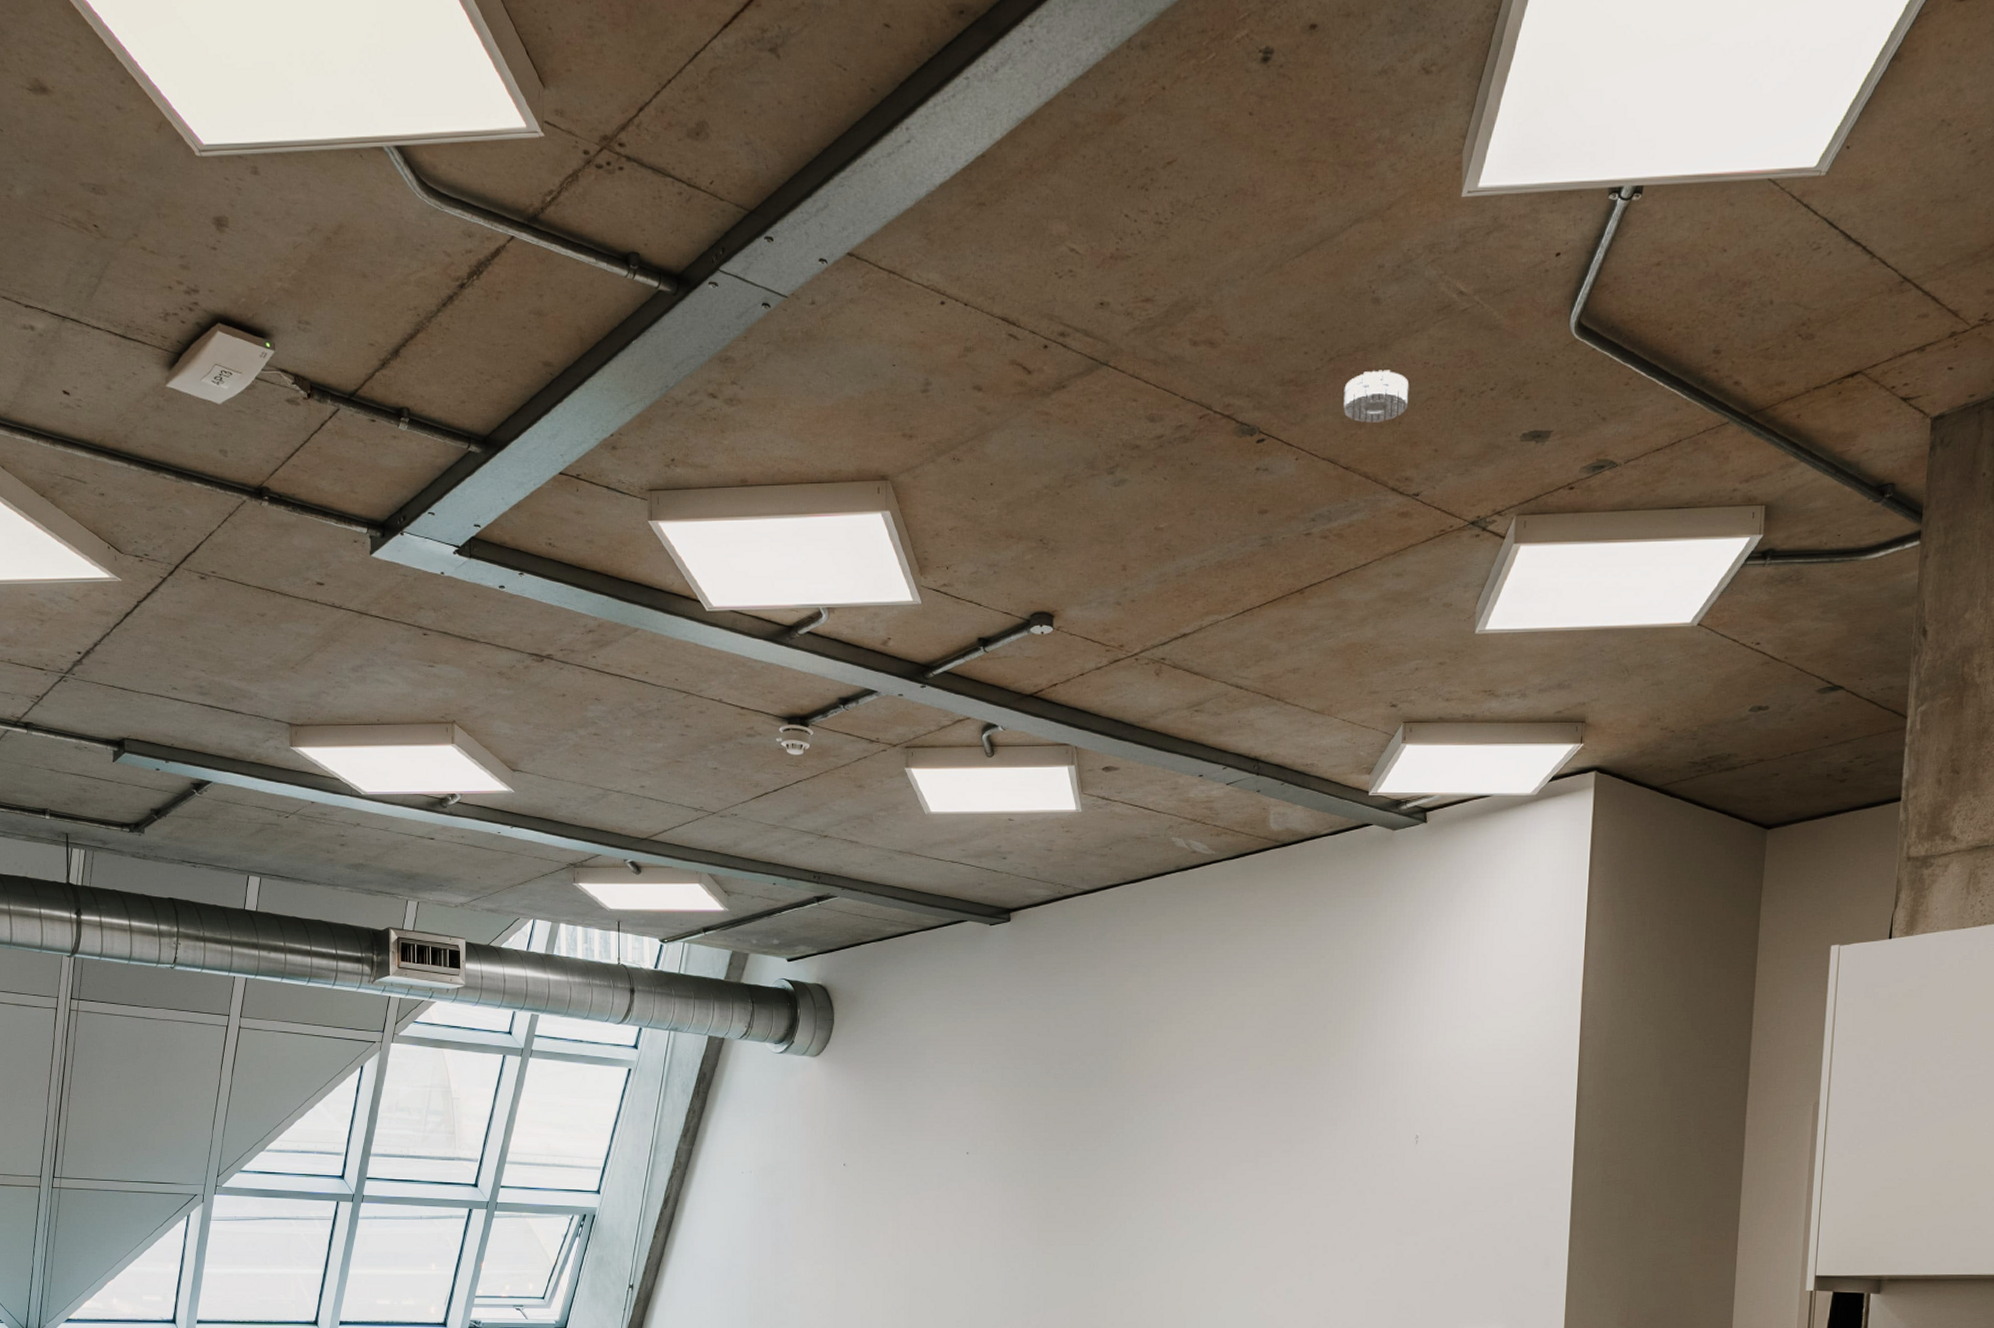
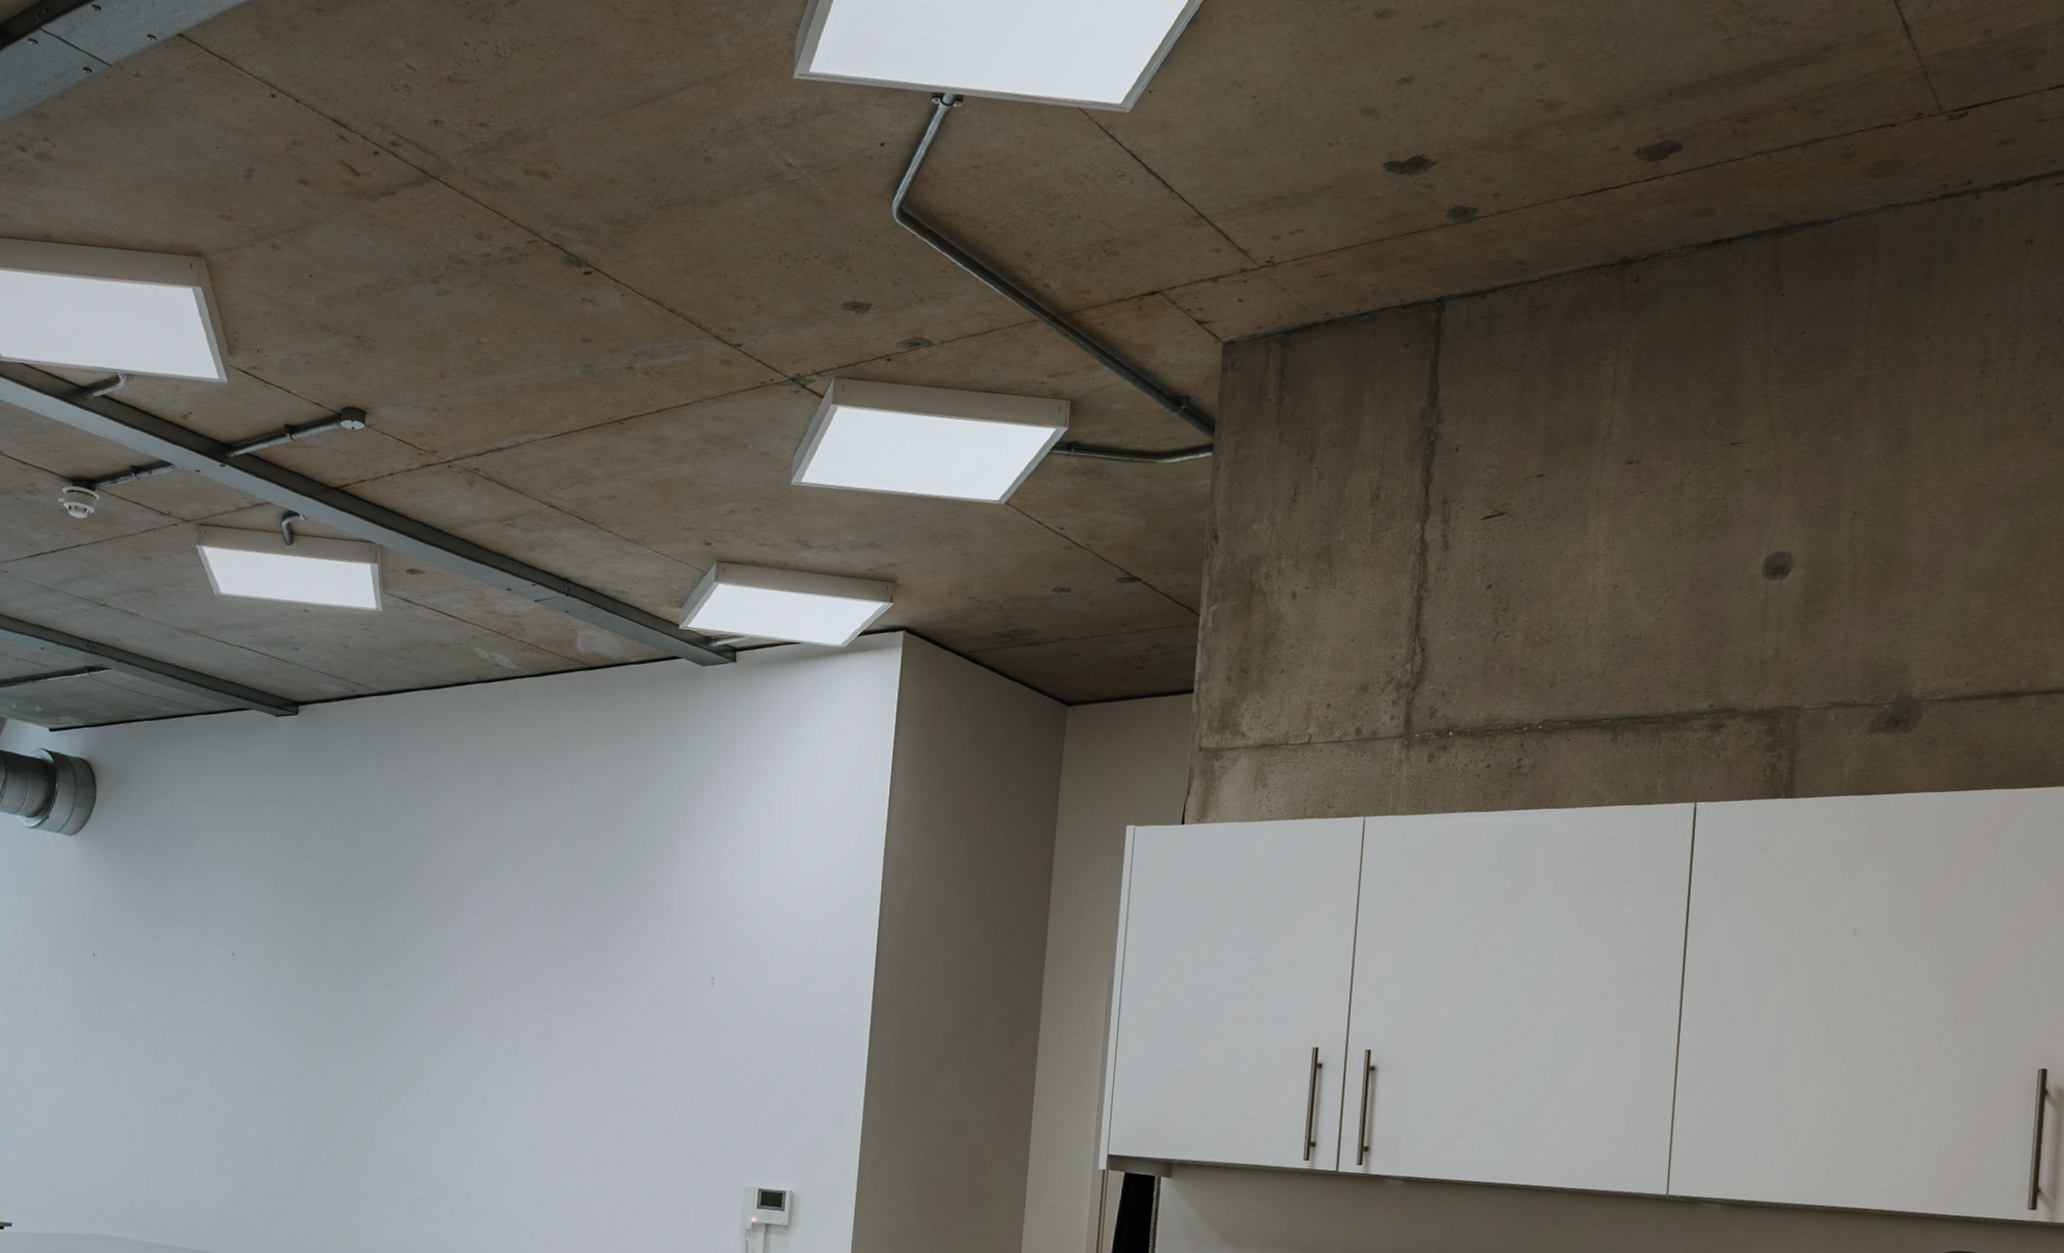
smoke detector: present [1343,369,1409,423] -> none [670,223,736,273]

